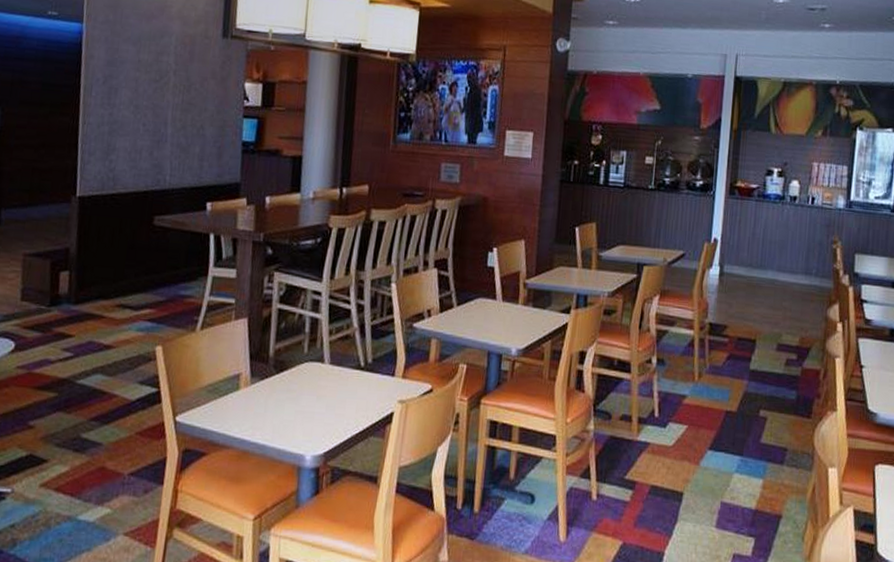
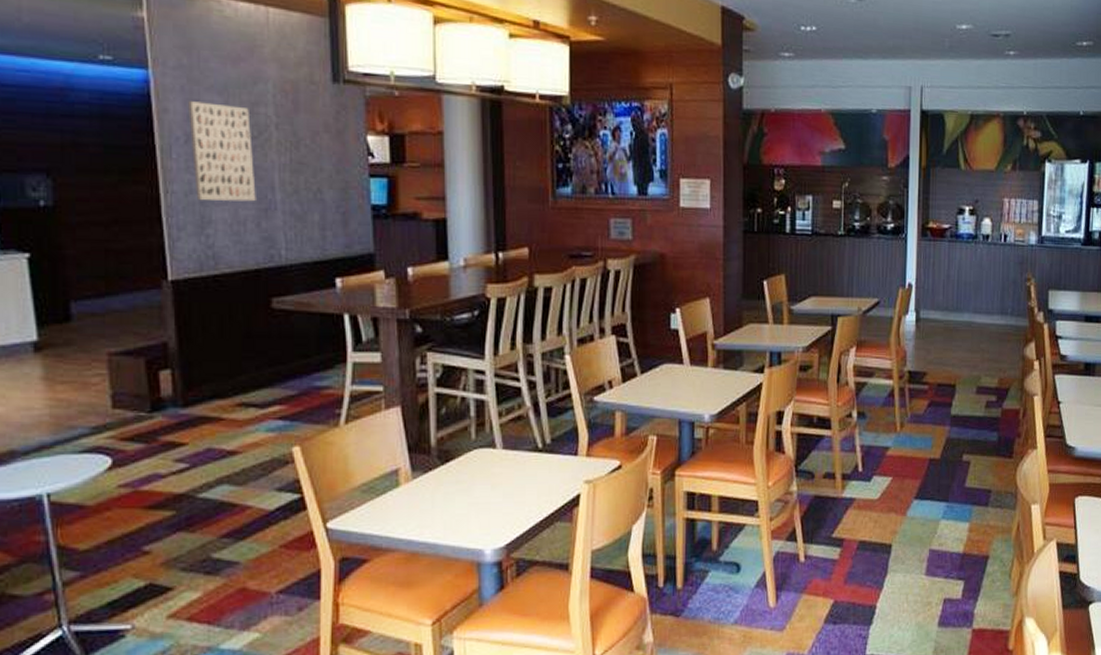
wall art: none [106,50,155,134] -> present [188,101,256,202]

